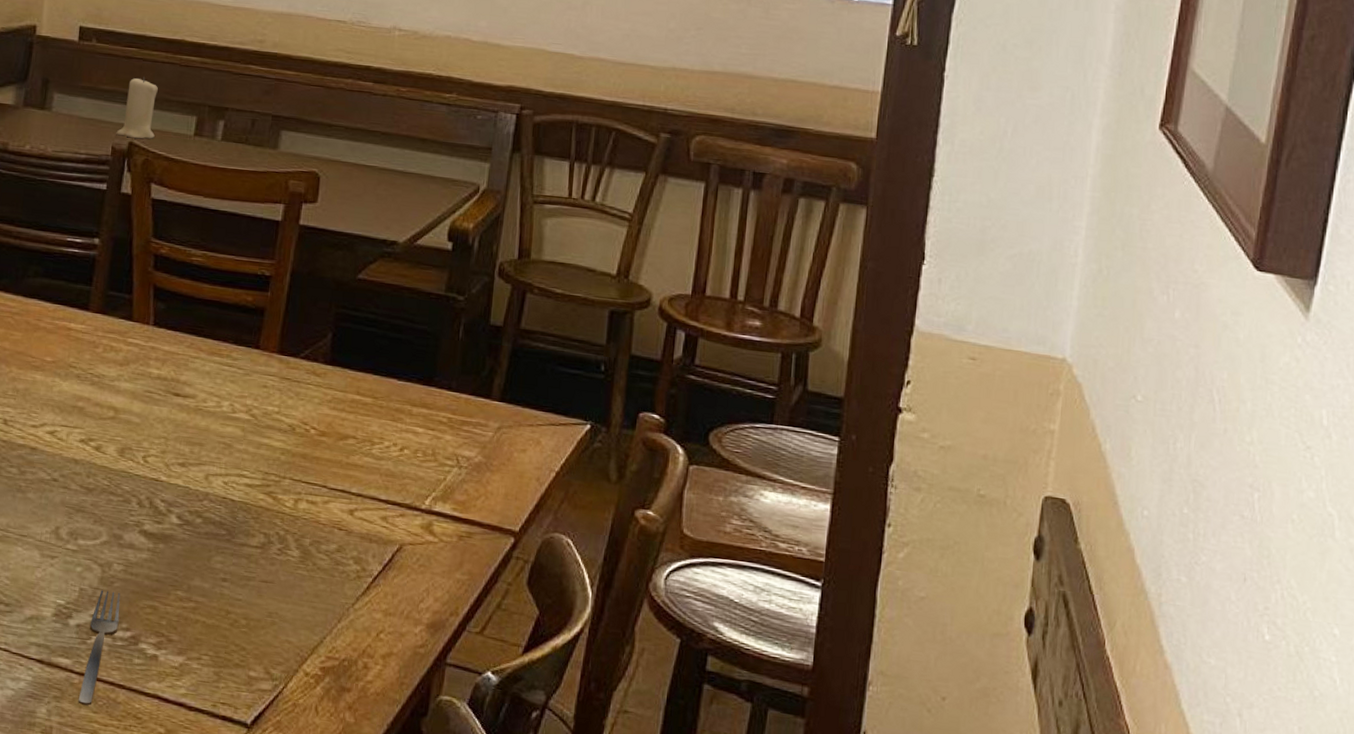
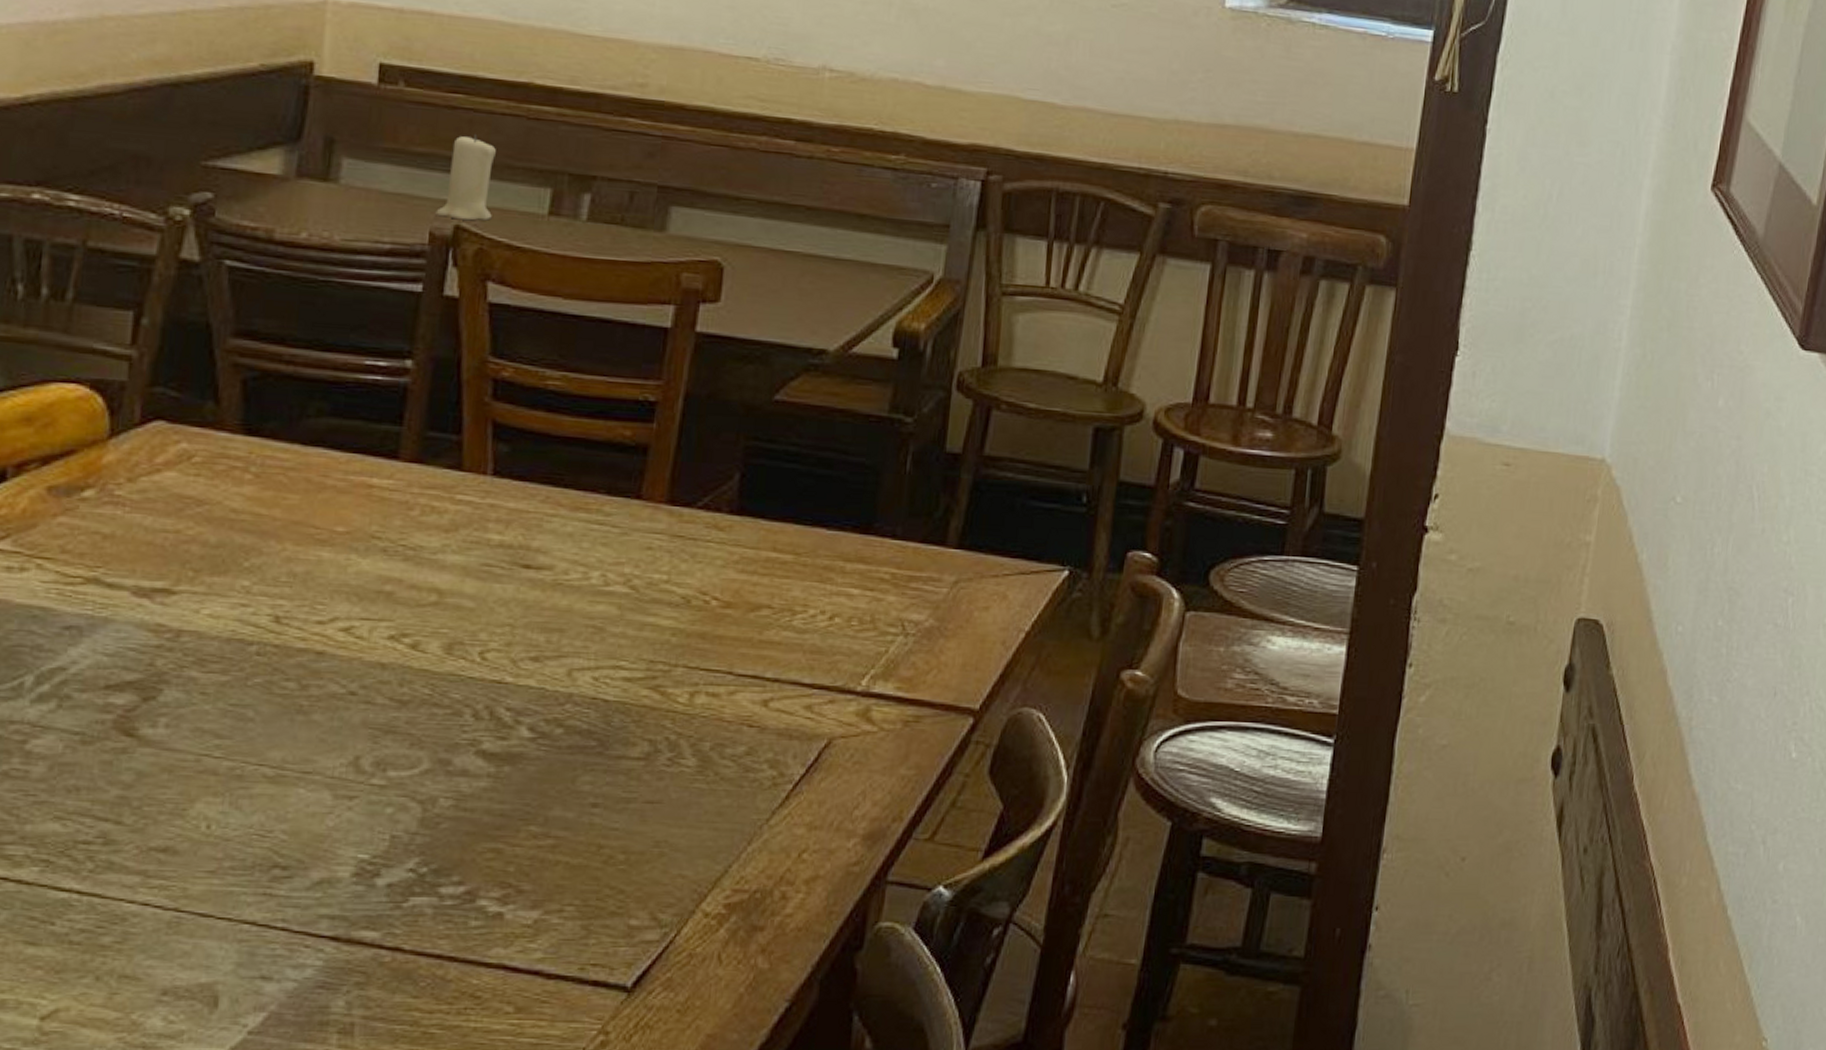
fork: present [78,590,121,706] -> none [390,835,450,989]

